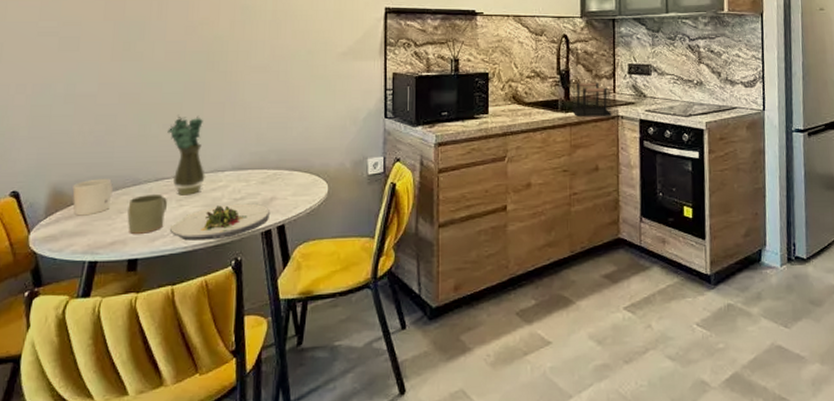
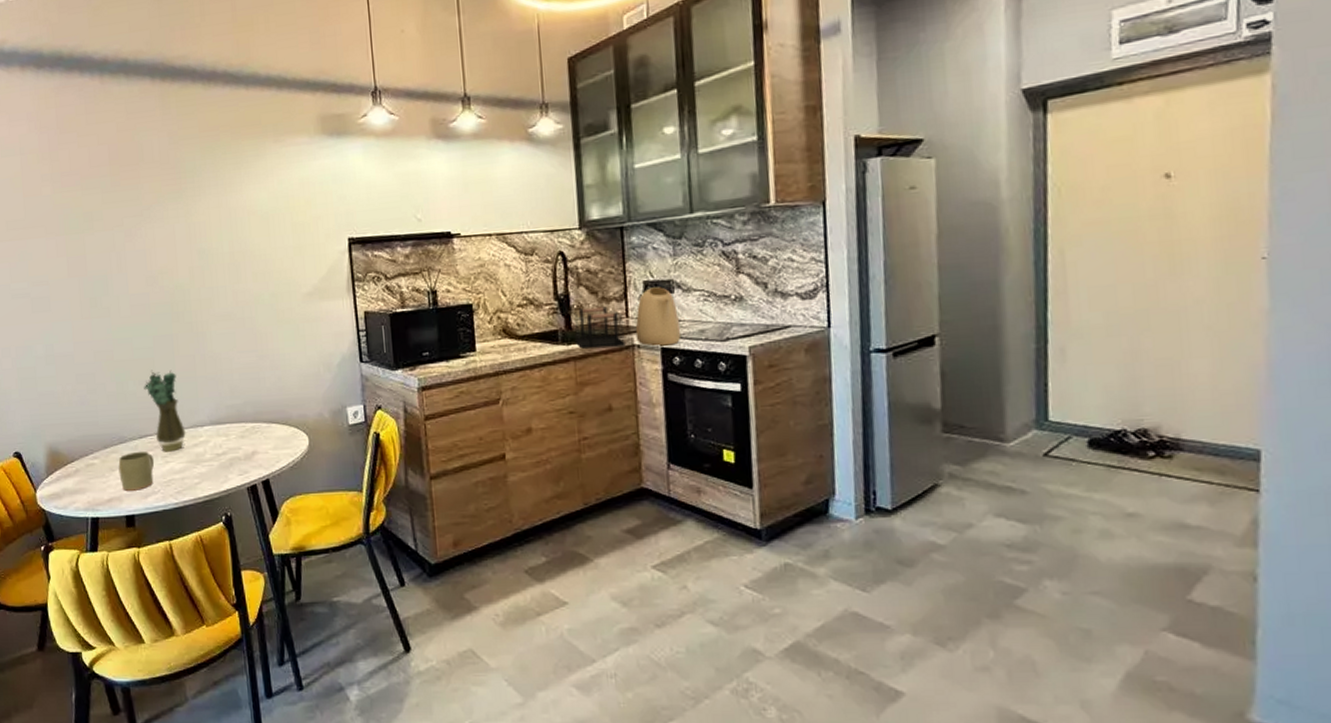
mug: present [72,178,113,216] -> none [66,437,103,475]
salad plate: present [169,203,271,240] -> none [159,458,254,496]
kettle: none [620,69,656,118] -> present [635,287,682,347]

